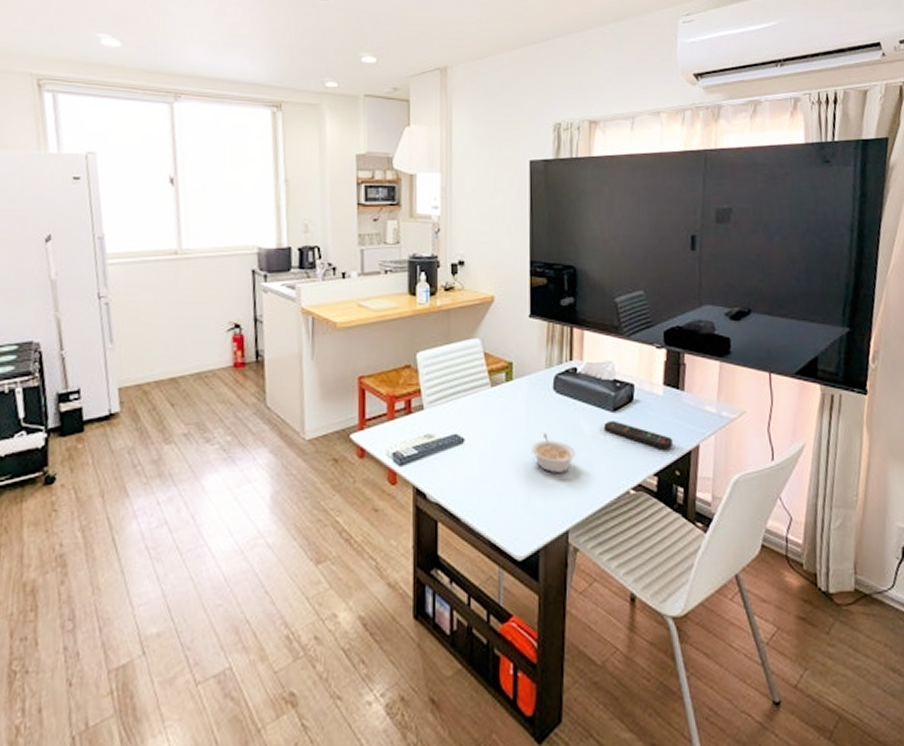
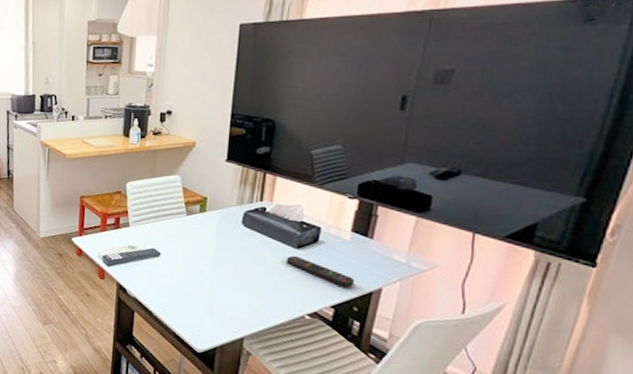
legume: present [531,432,576,473] -> none [217,257,257,292]

